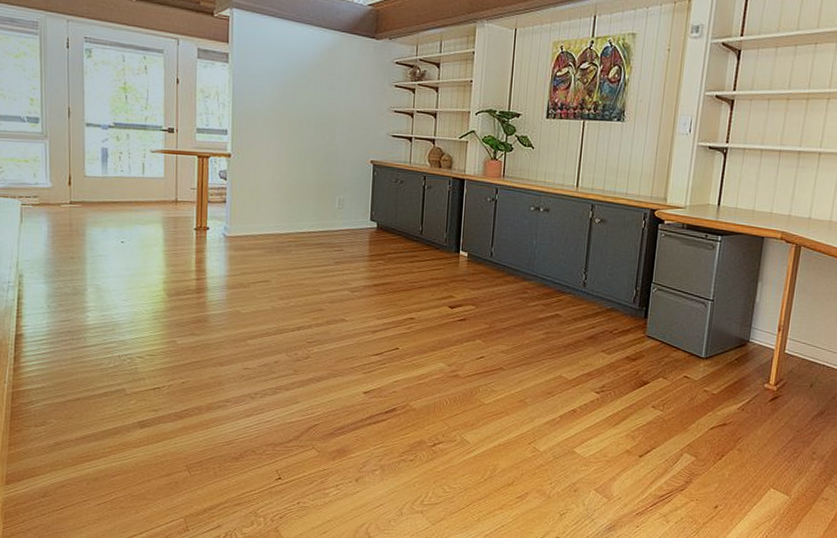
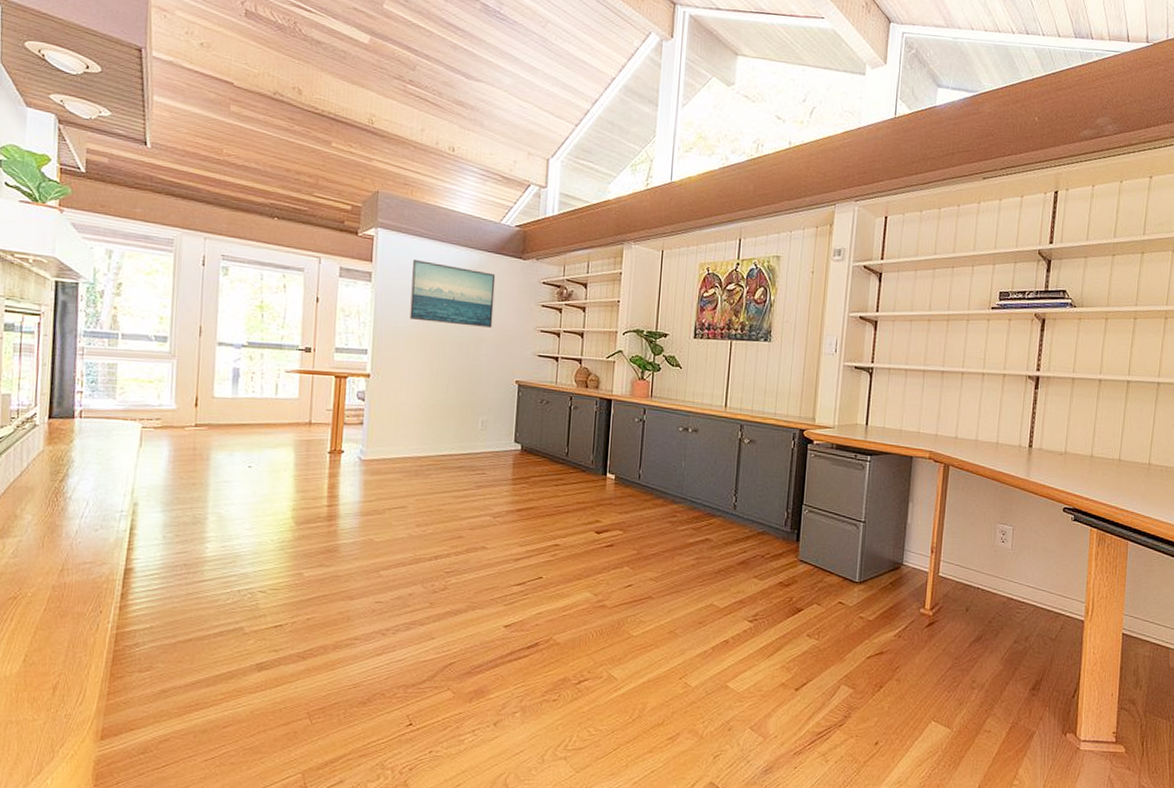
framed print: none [266,39,349,108] -> present [409,259,496,328]

